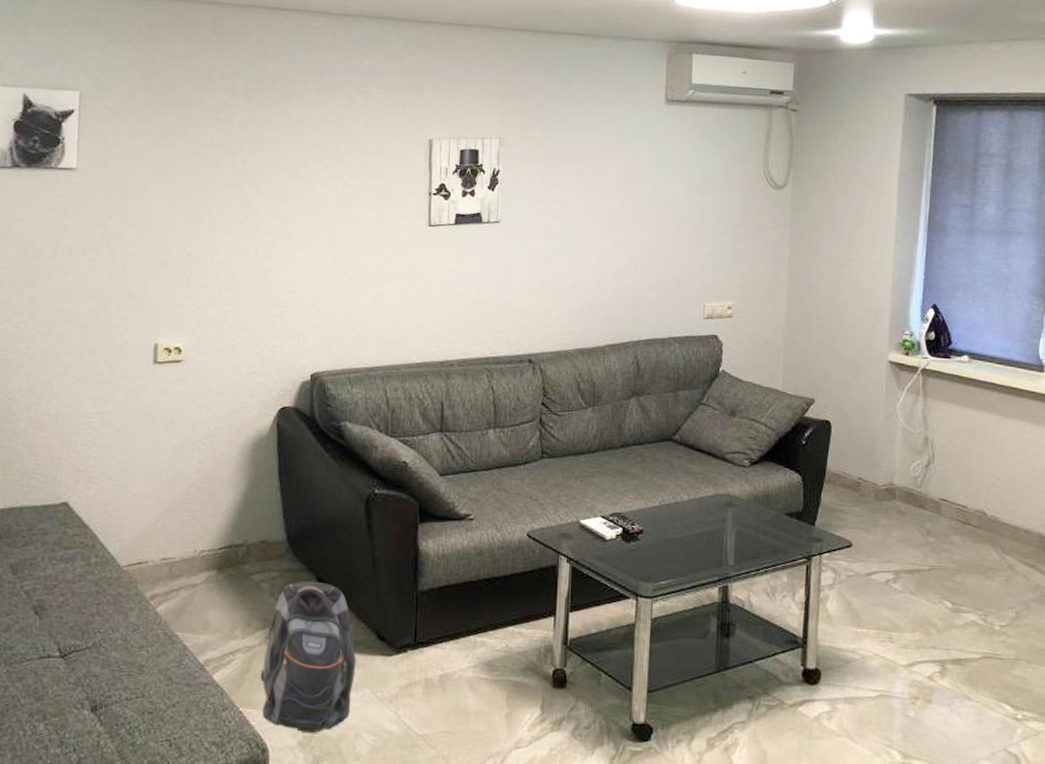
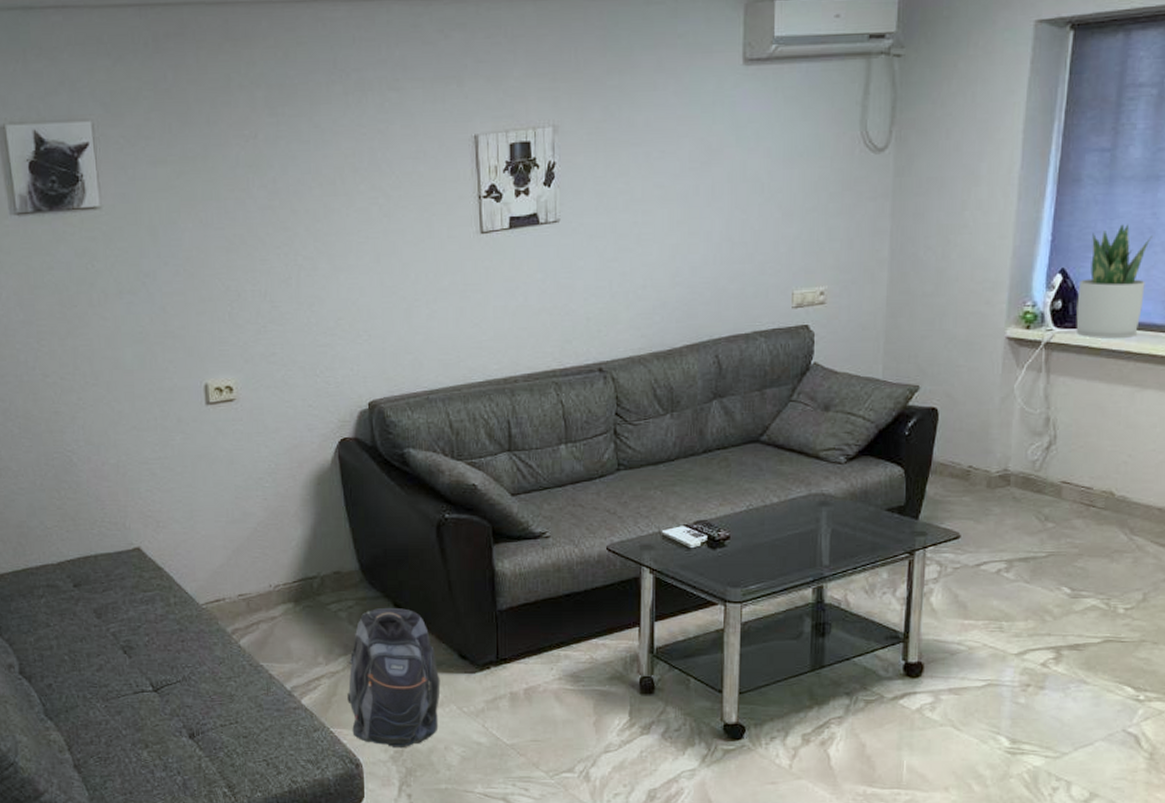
planter: none [947,270,1007,372] -> present [1075,224,1152,340]

